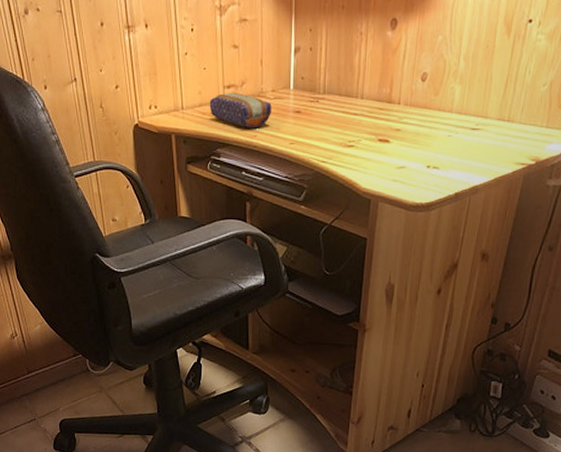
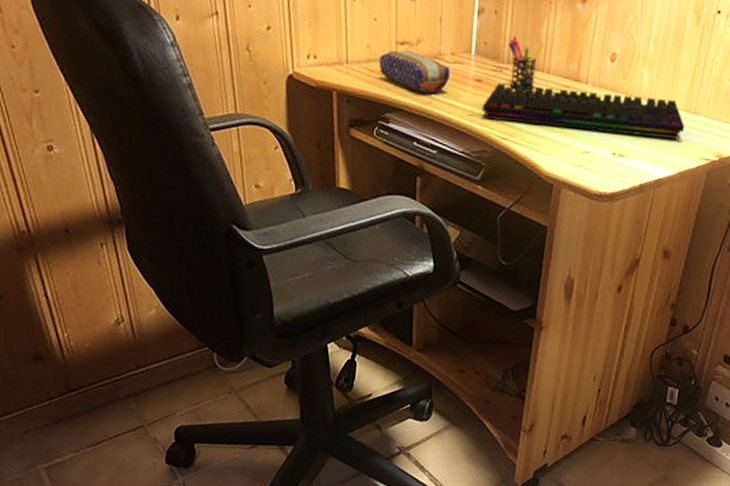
keyboard: none [301,111,499,147] -> present [481,83,685,139]
pen holder: none [323,68,357,115] -> present [508,36,544,89]

